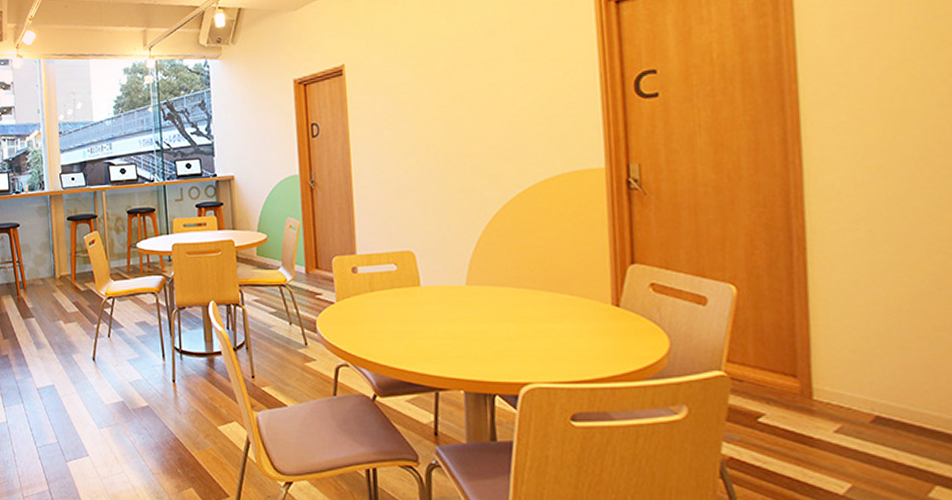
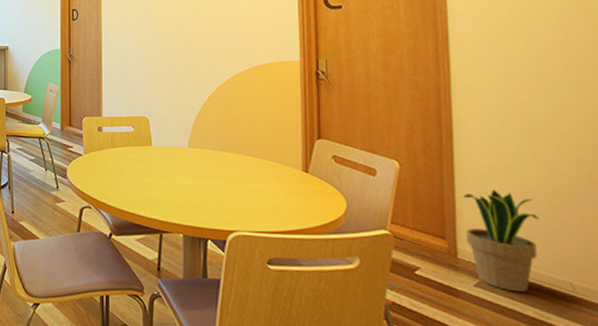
potted plant: none [820,312,920,437] -> present [463,189,539,293]

